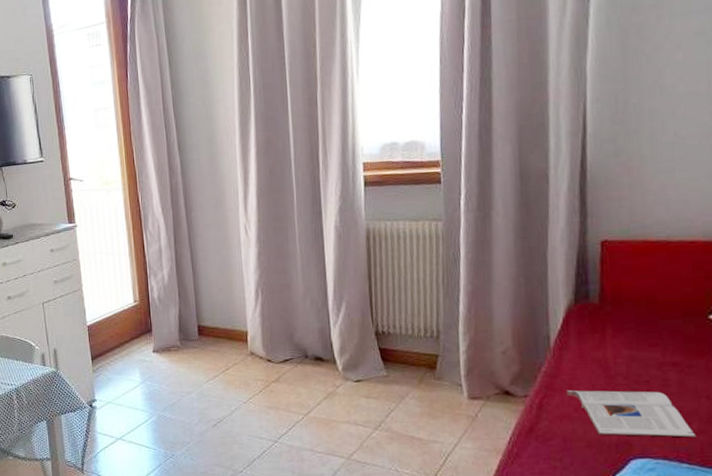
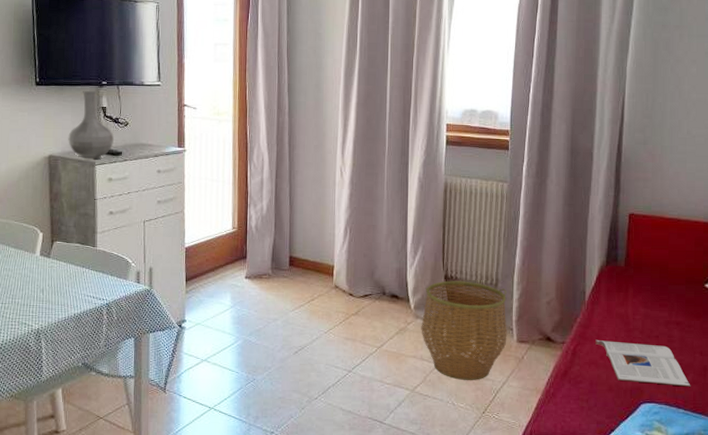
basket: none [352,336,456,444] -> present [421,280,507,380]

